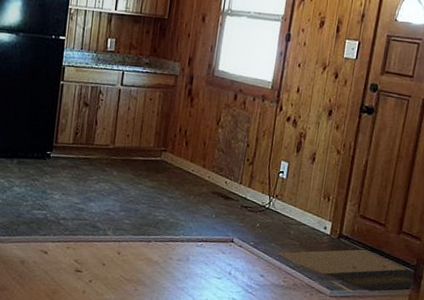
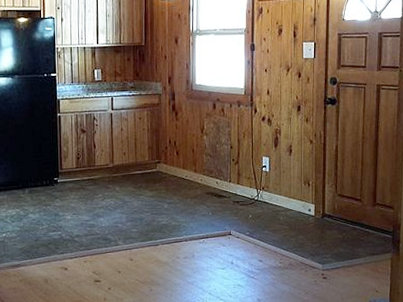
door mat: present [276,249,415,293] -> none [270,224,392,264]

